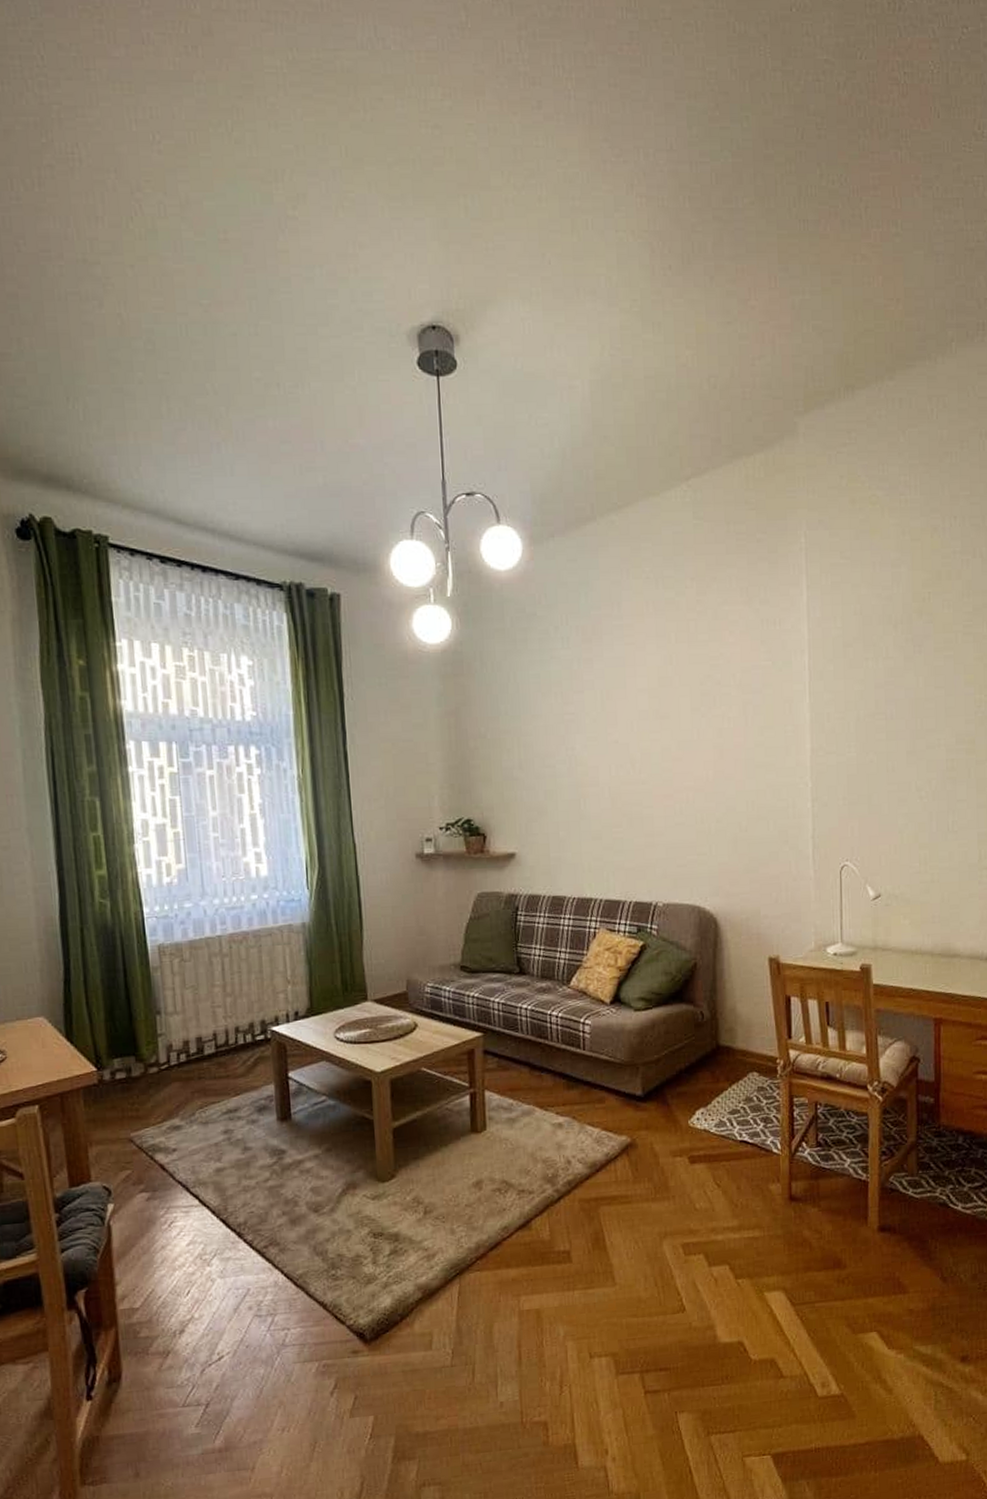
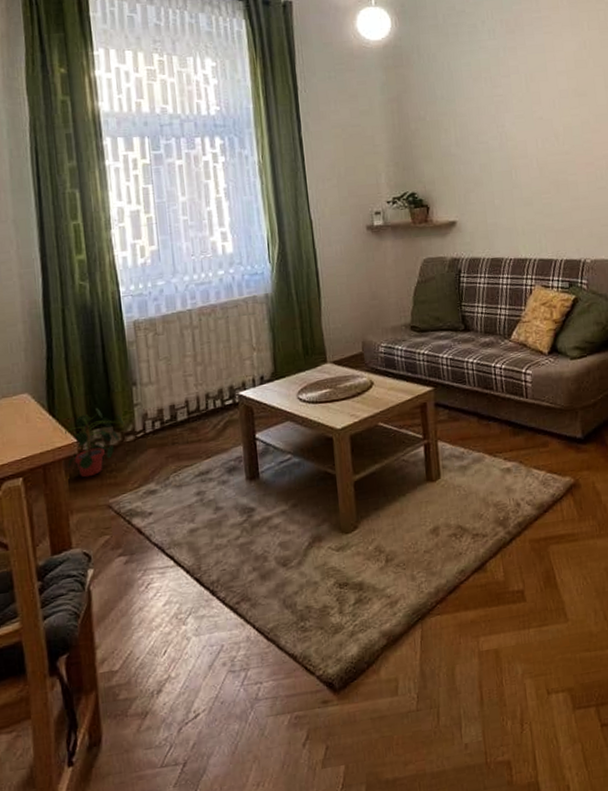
potted plant: none [84,1035,146,1109] -> present [65,407,123,478]

